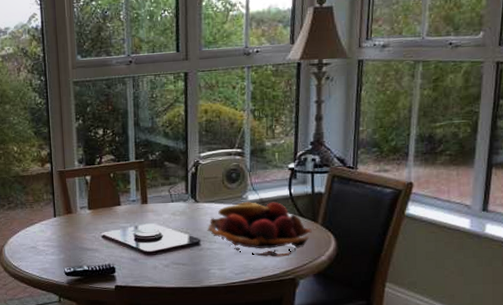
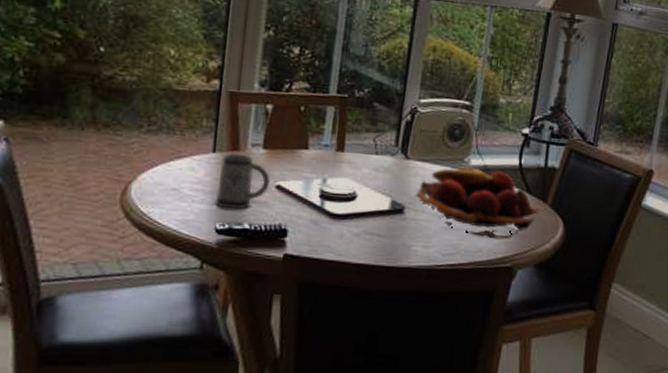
mug: none [61,216,98,257] -> present [214,153,271,210]

